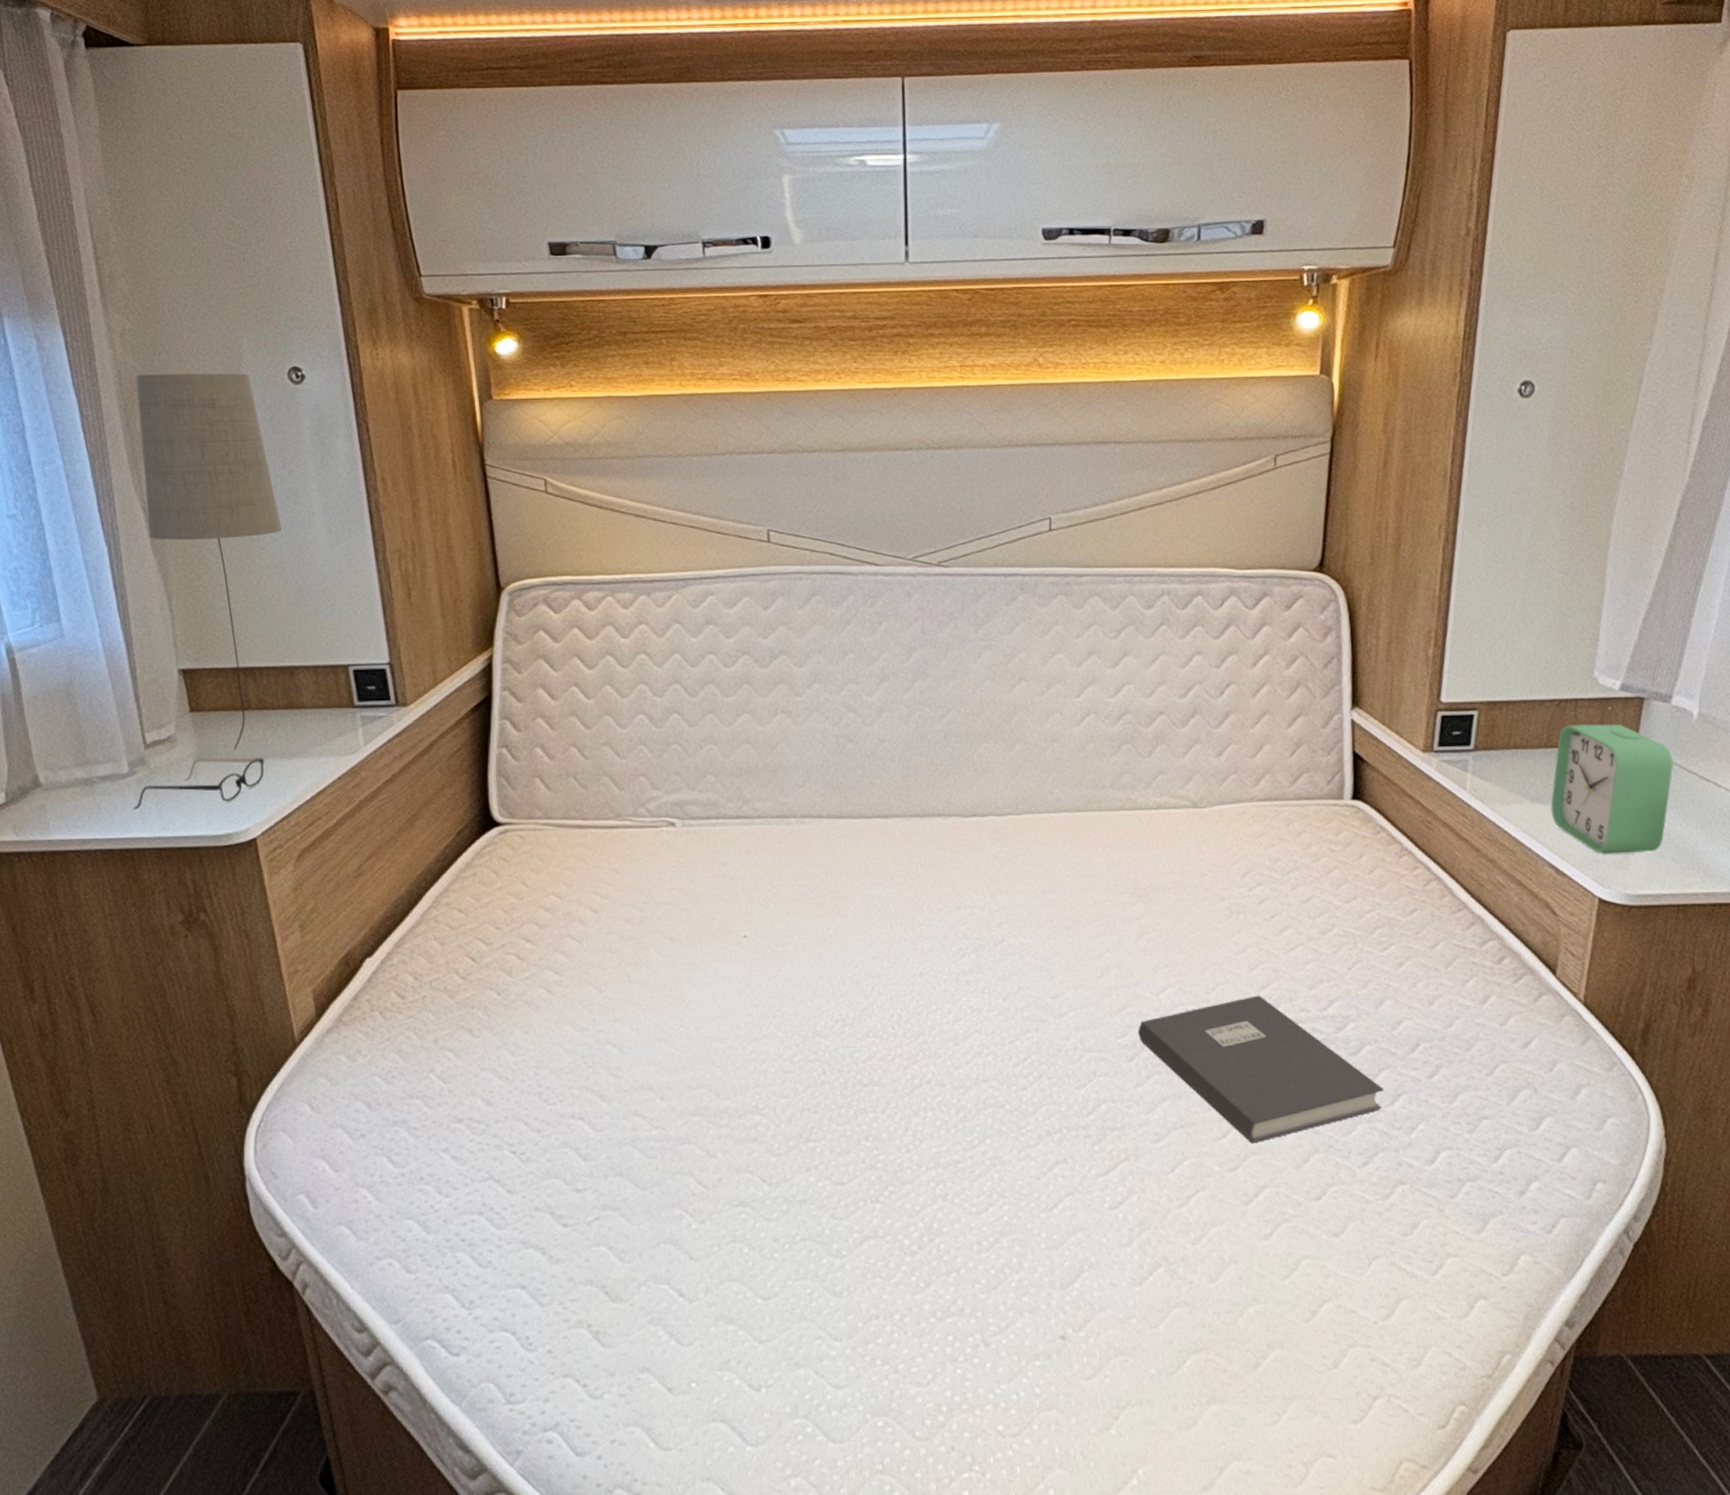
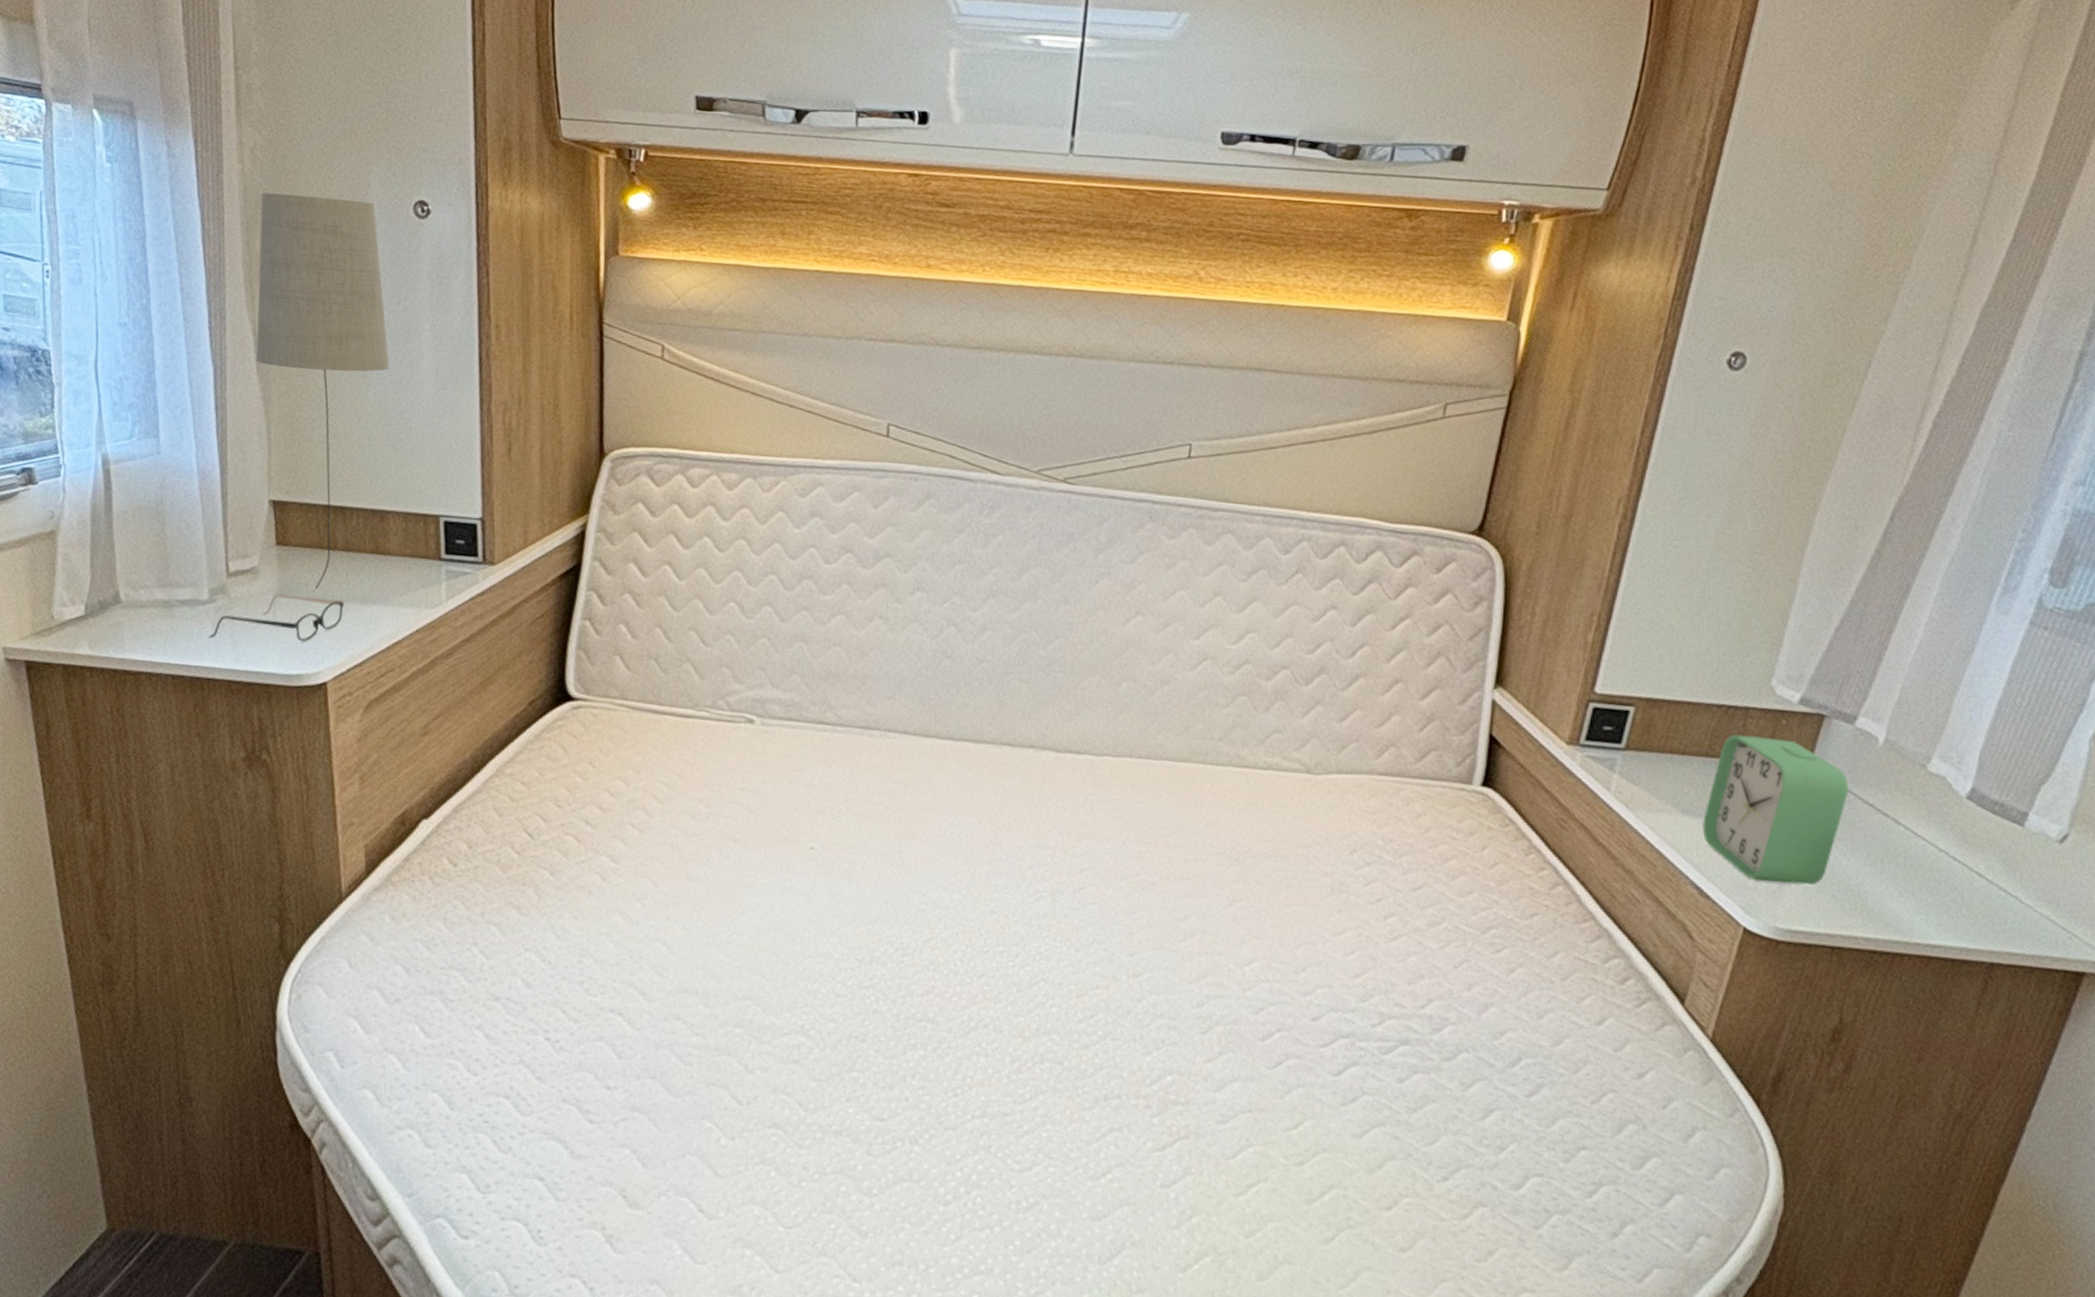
book: present [1138,995,1384,1144] -> none [1216,982,1476,1140]

